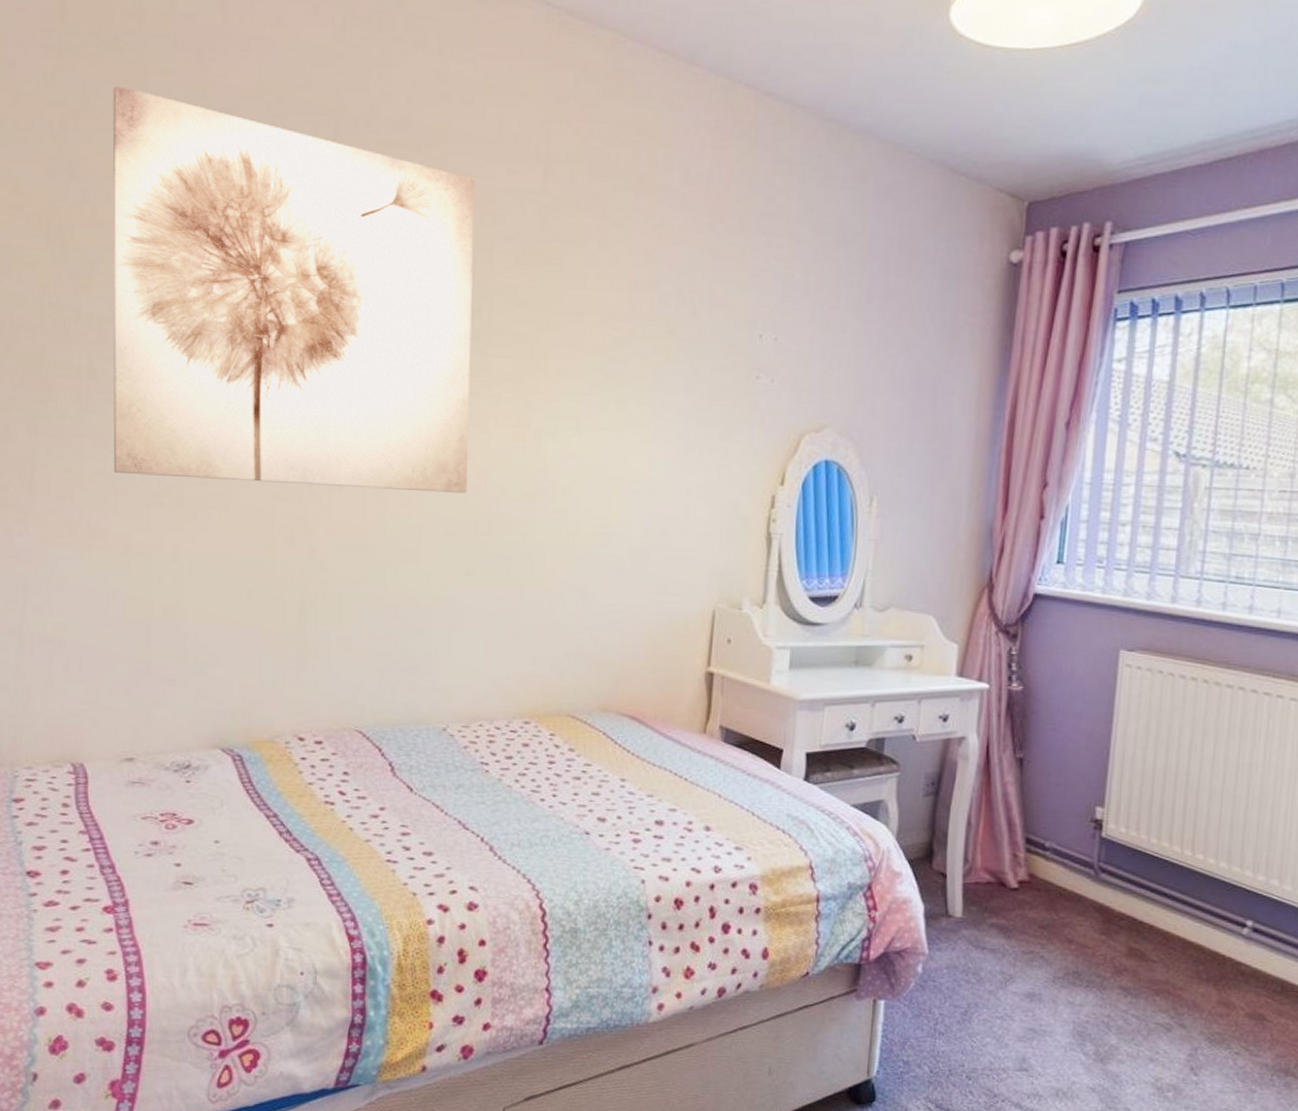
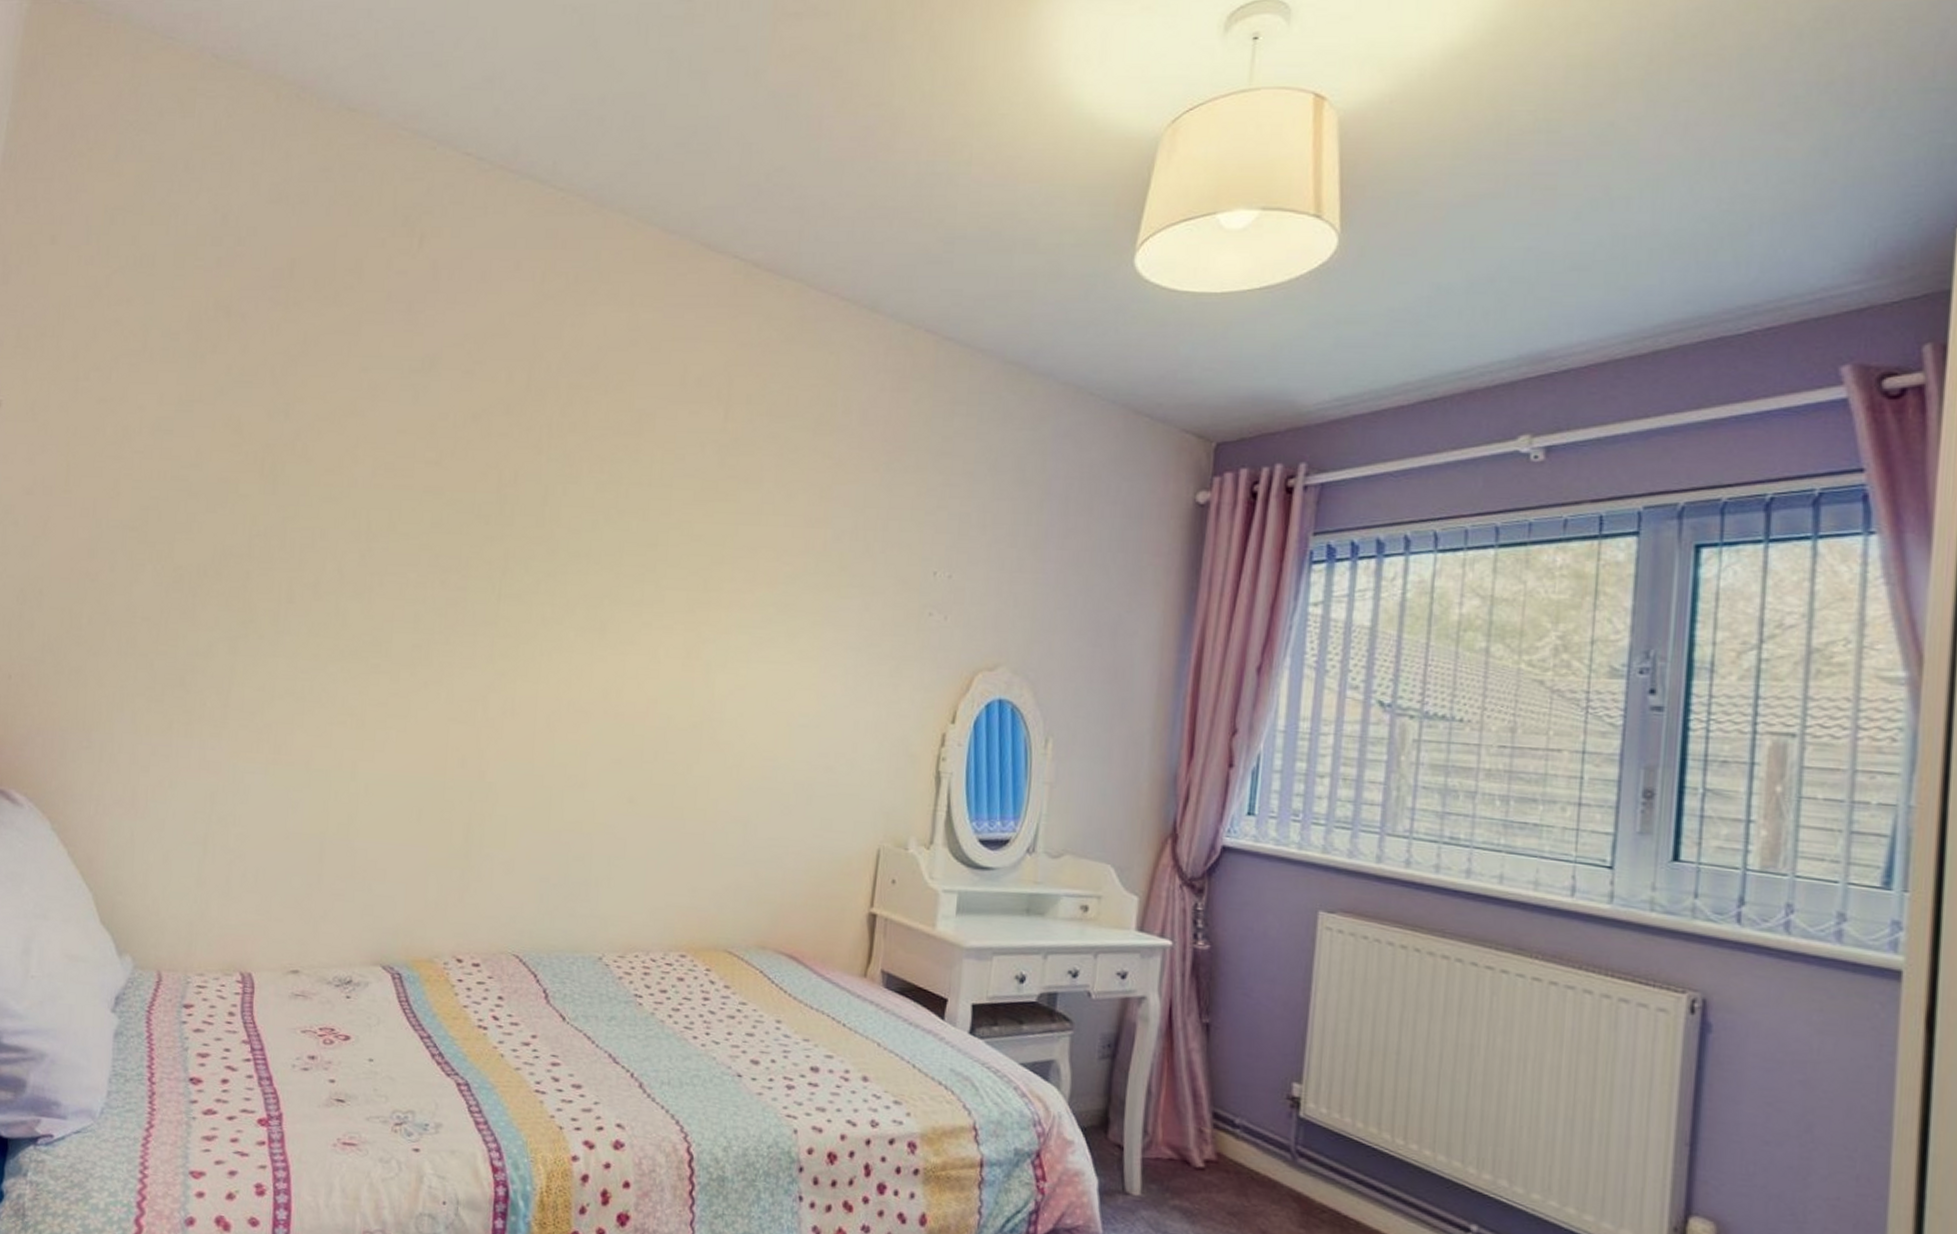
wall art: present [113,85,474,493] -> none [303,335,657,722]

